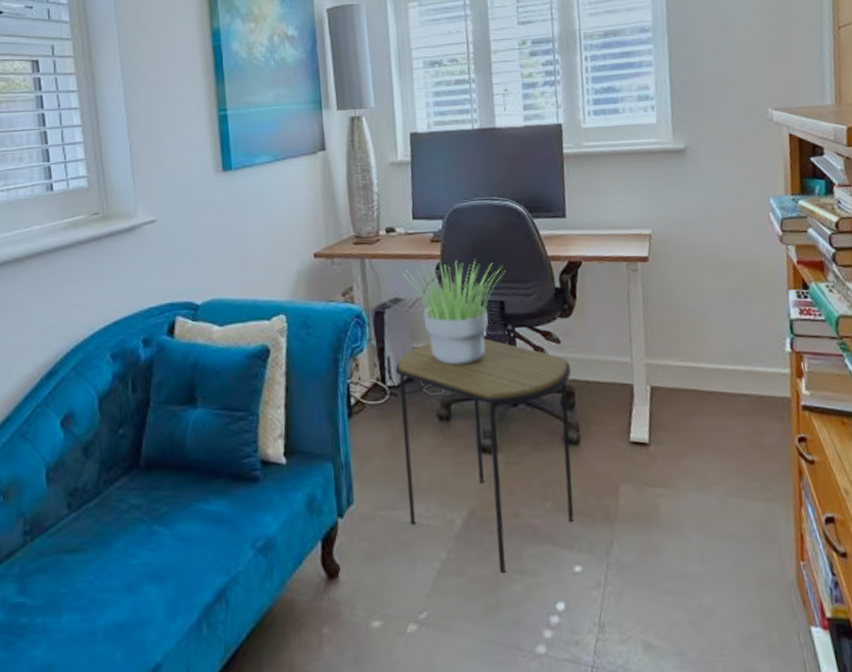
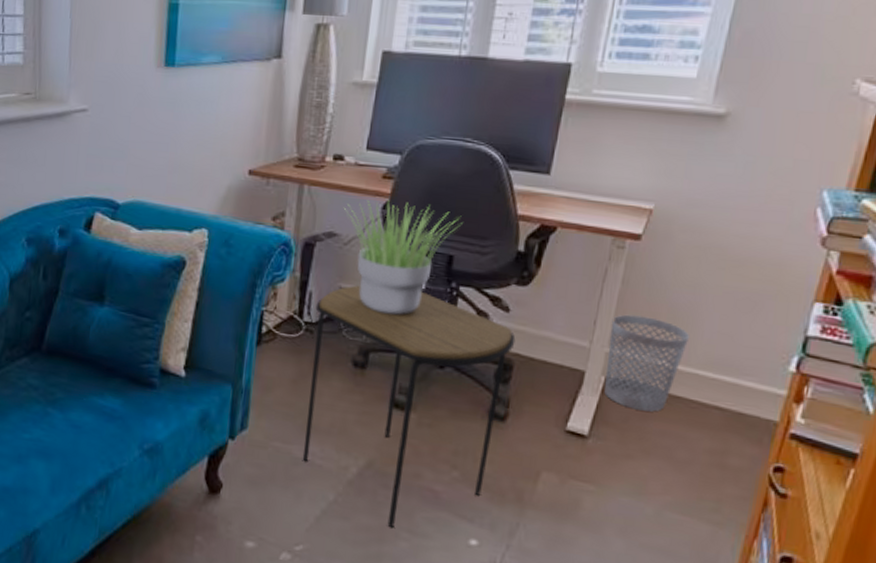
wastebasket: none [643,326,706,411] -> present [604,314,691,412]

